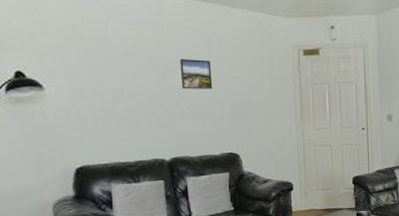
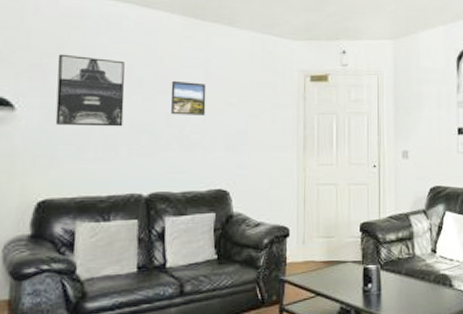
wall art: none [74,37,141,102] -> present [55,53,125,127]

